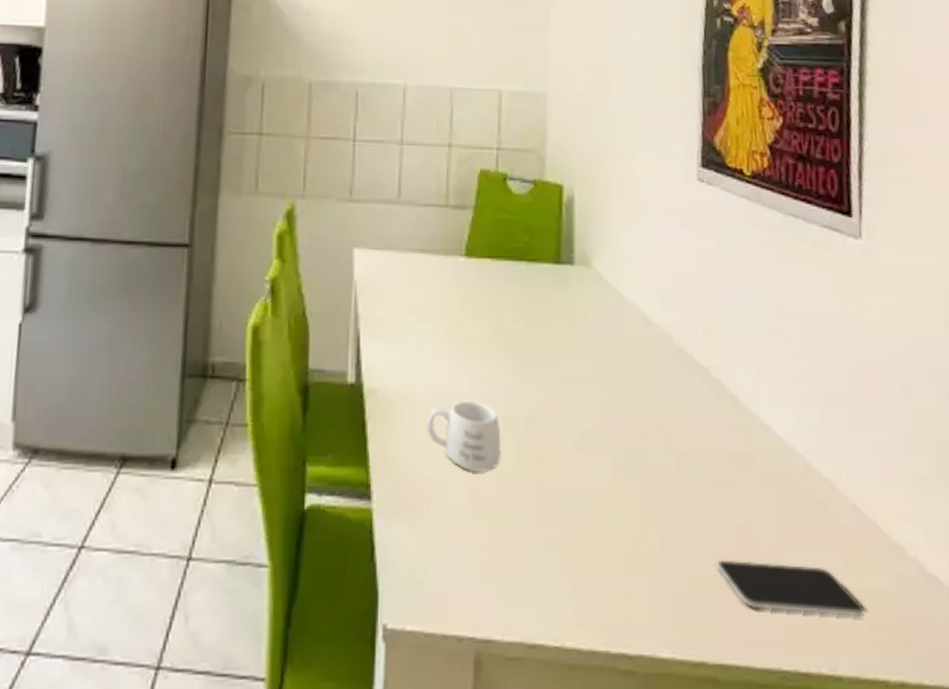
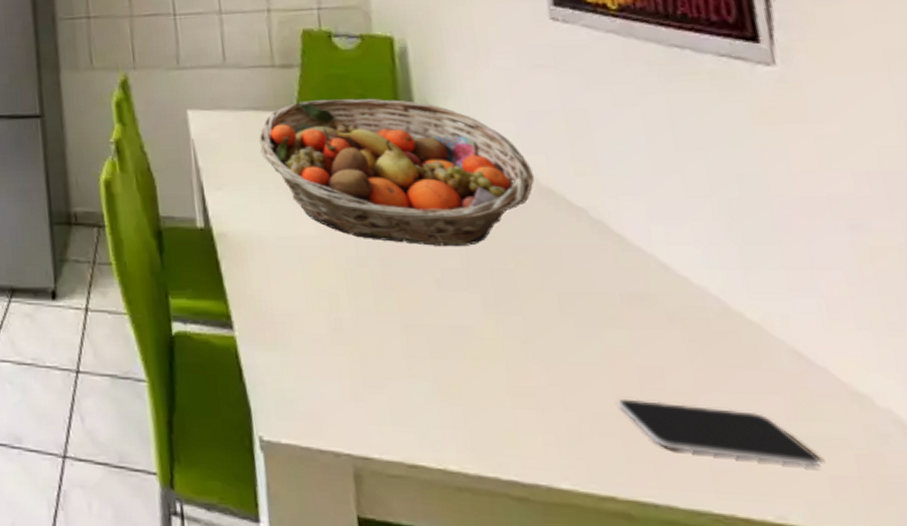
fruit basket: none [423,245,670,405] -> present [259,98,535,246]
mug: present [426,400,501,471] -> none [277,242,358,306]

